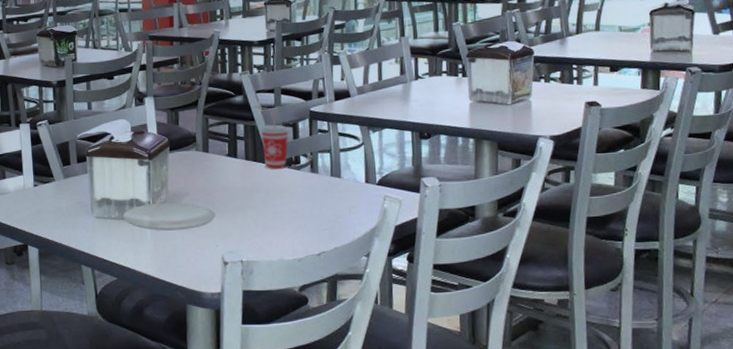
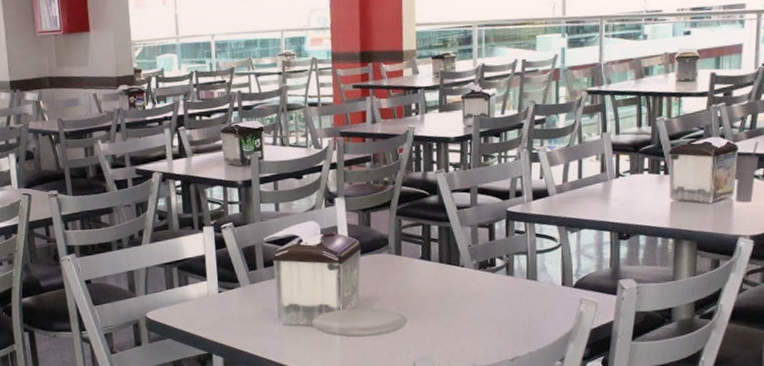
beverage cup: present [254,105,290,169] -> none [449,205,486,272]
cup: none [532,45,555,105] -> present [735,141,759,203]

